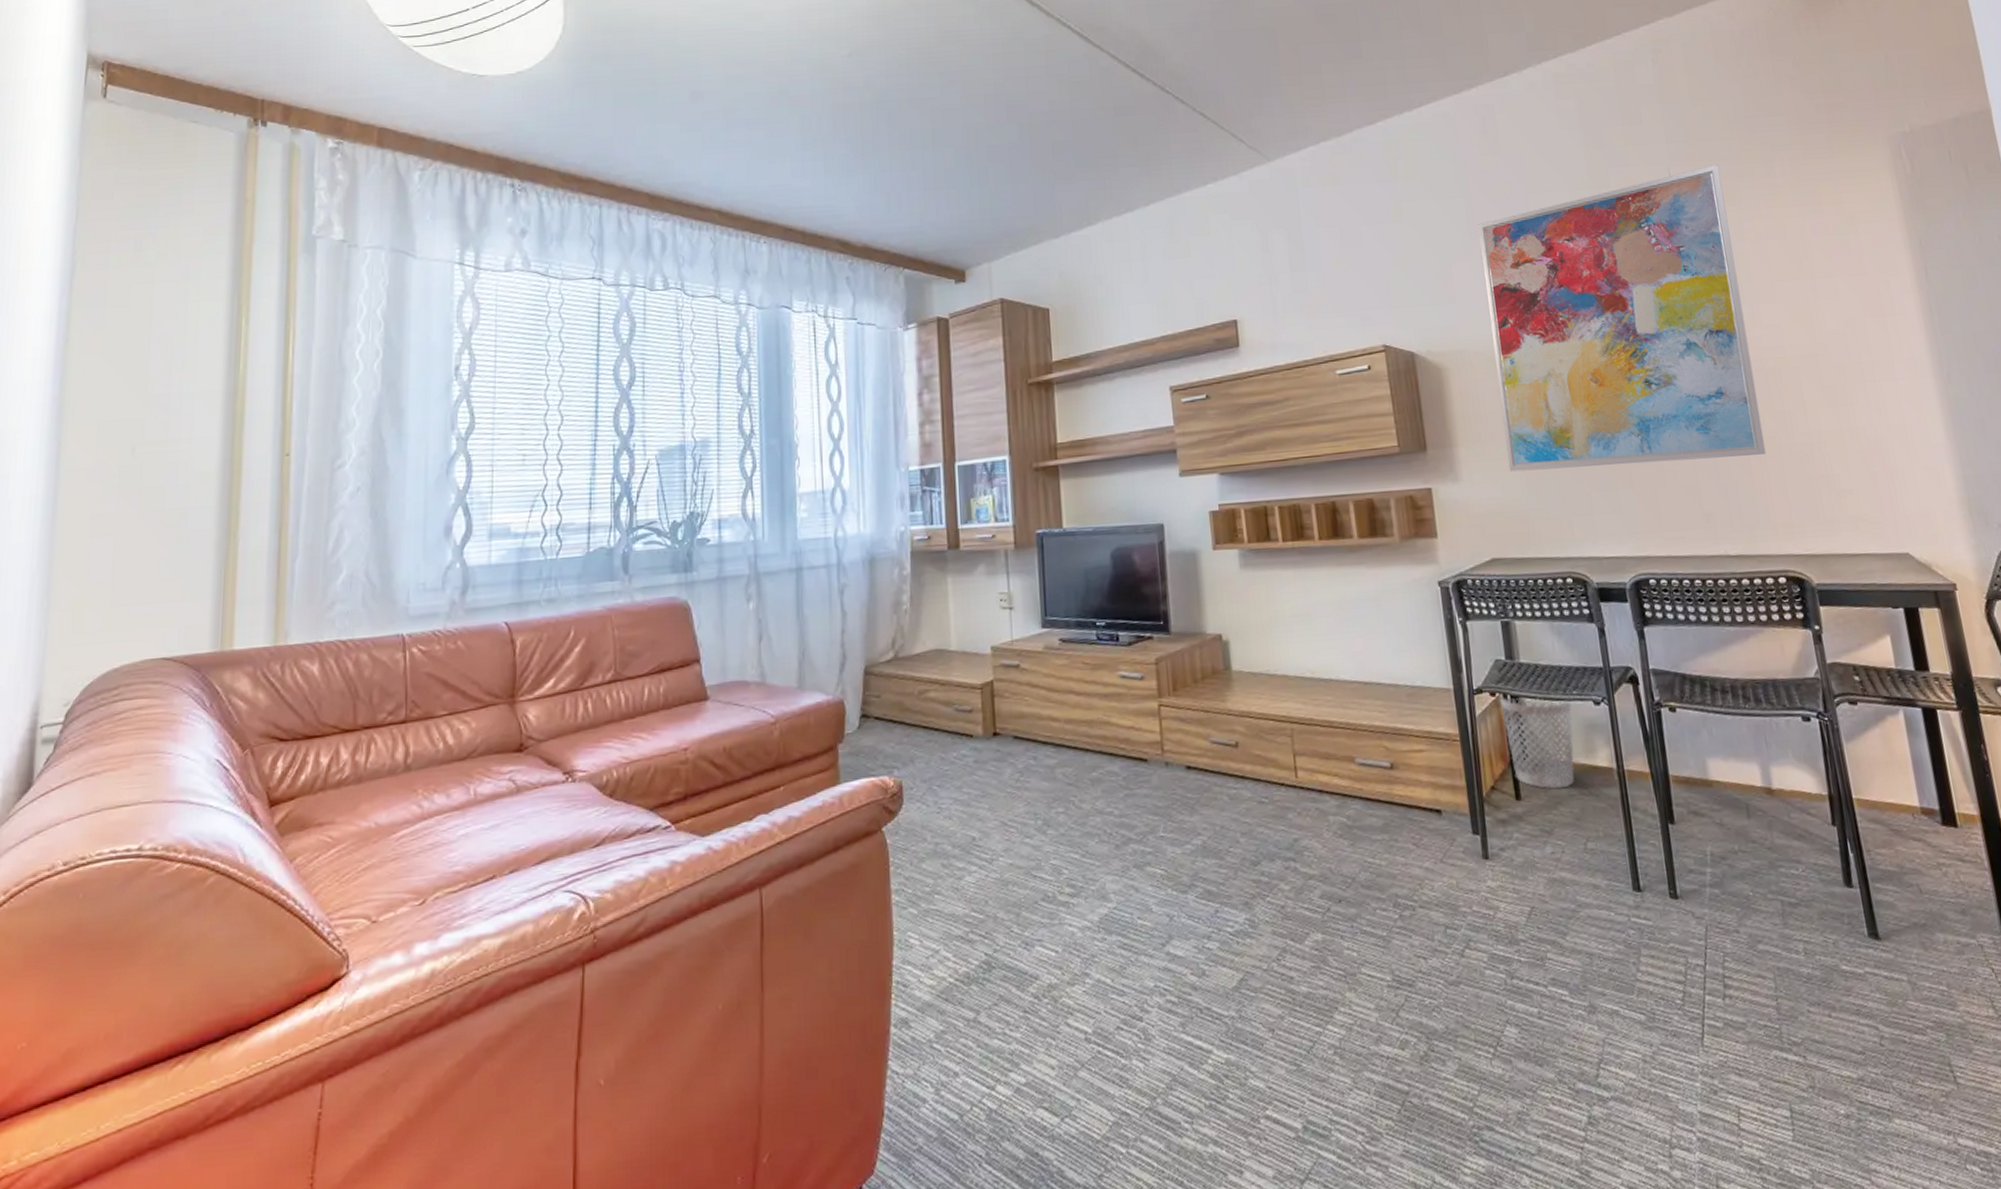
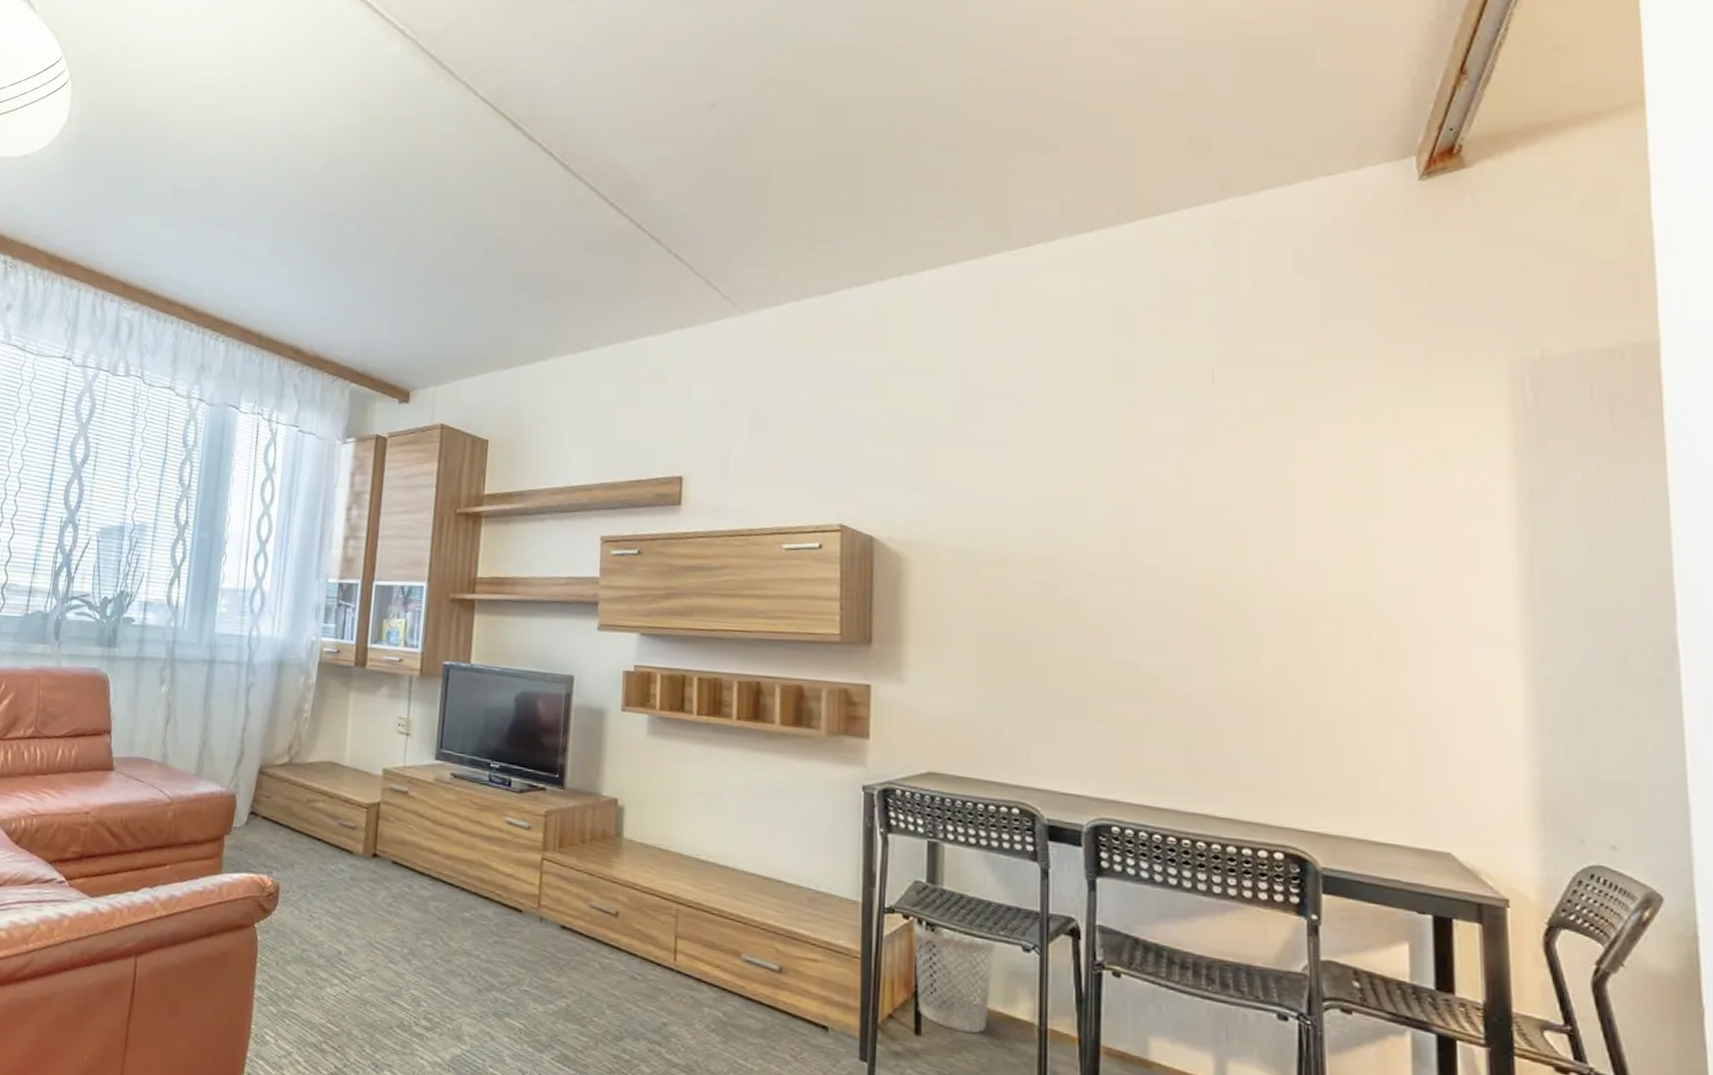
wall art: present [1478,165,1767,472] -> none [963,371,1283,711]

